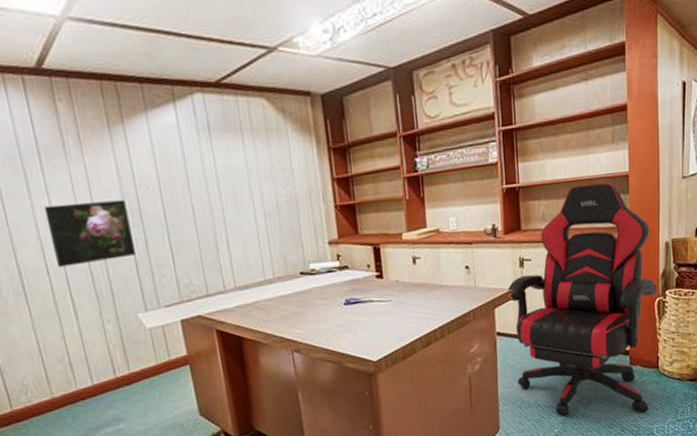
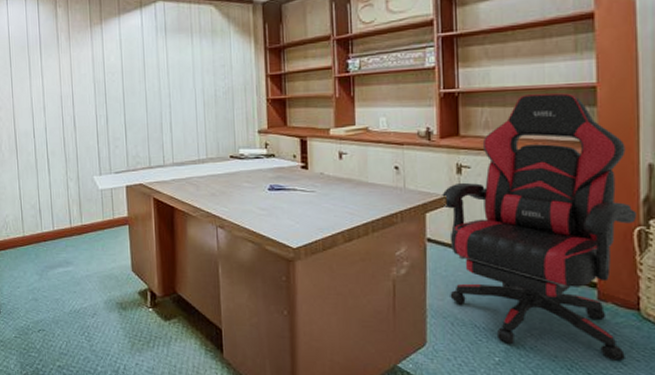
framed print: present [43,199,135,268] -> none [38,83,98,133]

